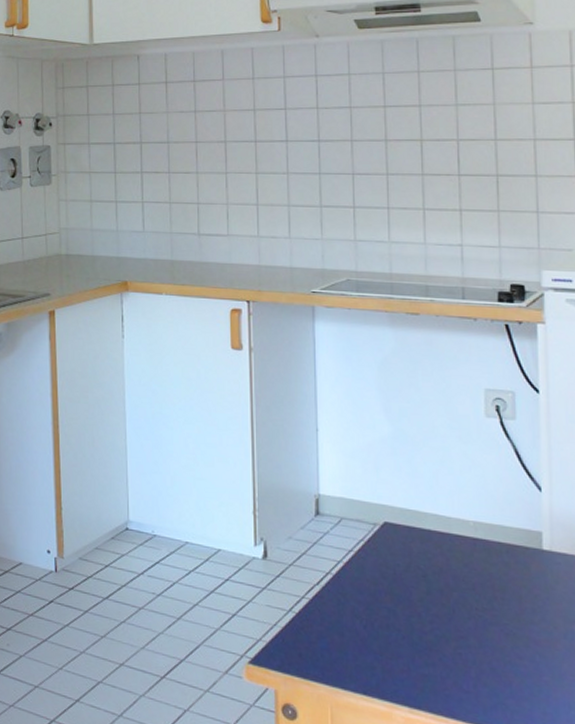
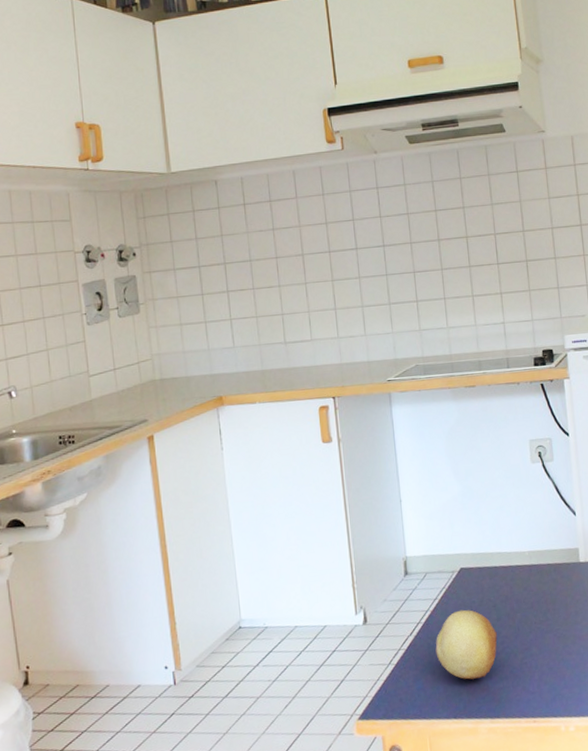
fruit: none [346,570,425,656] -> present [435,609,497,680]

